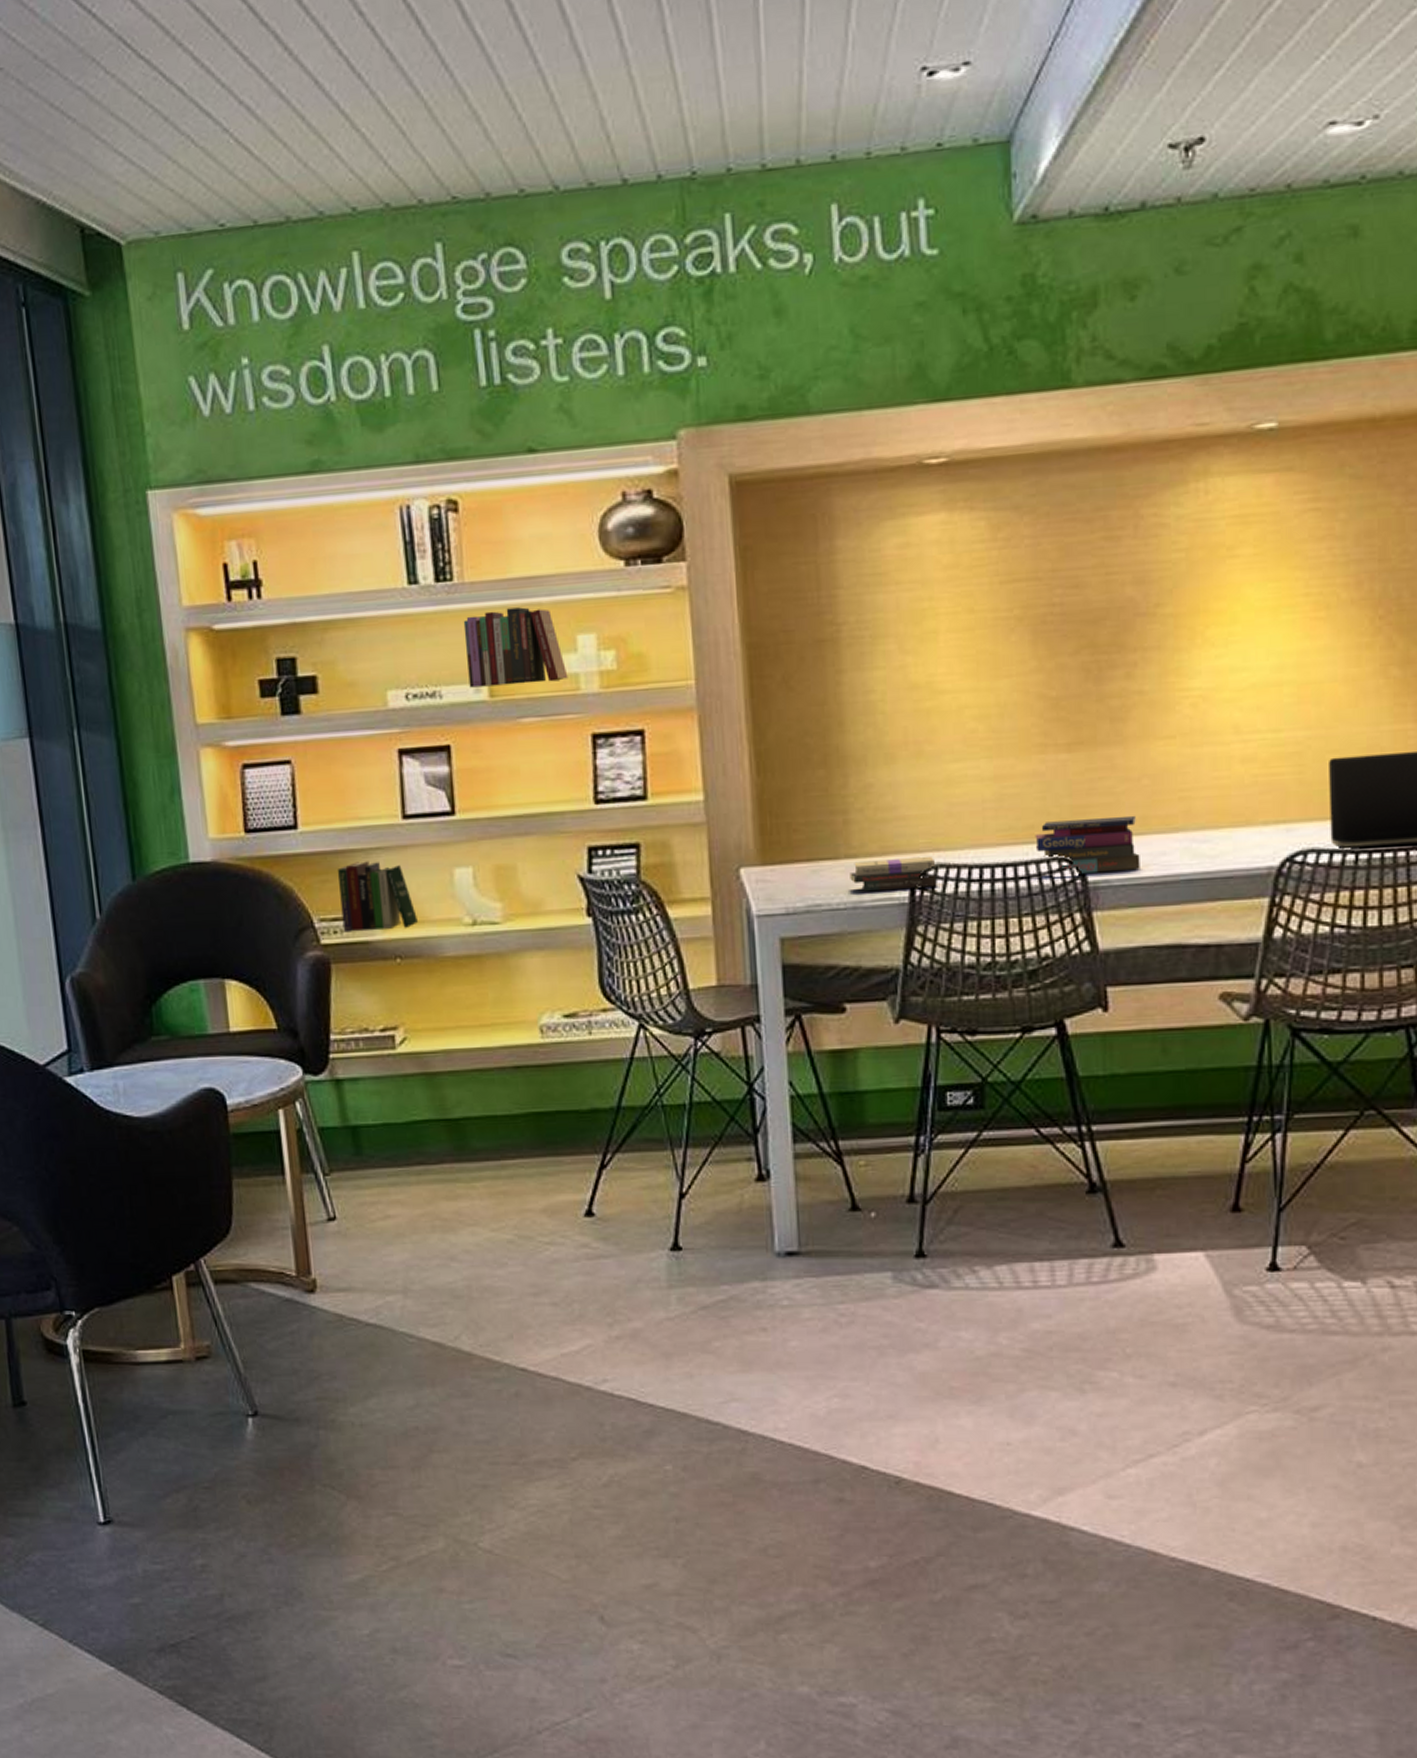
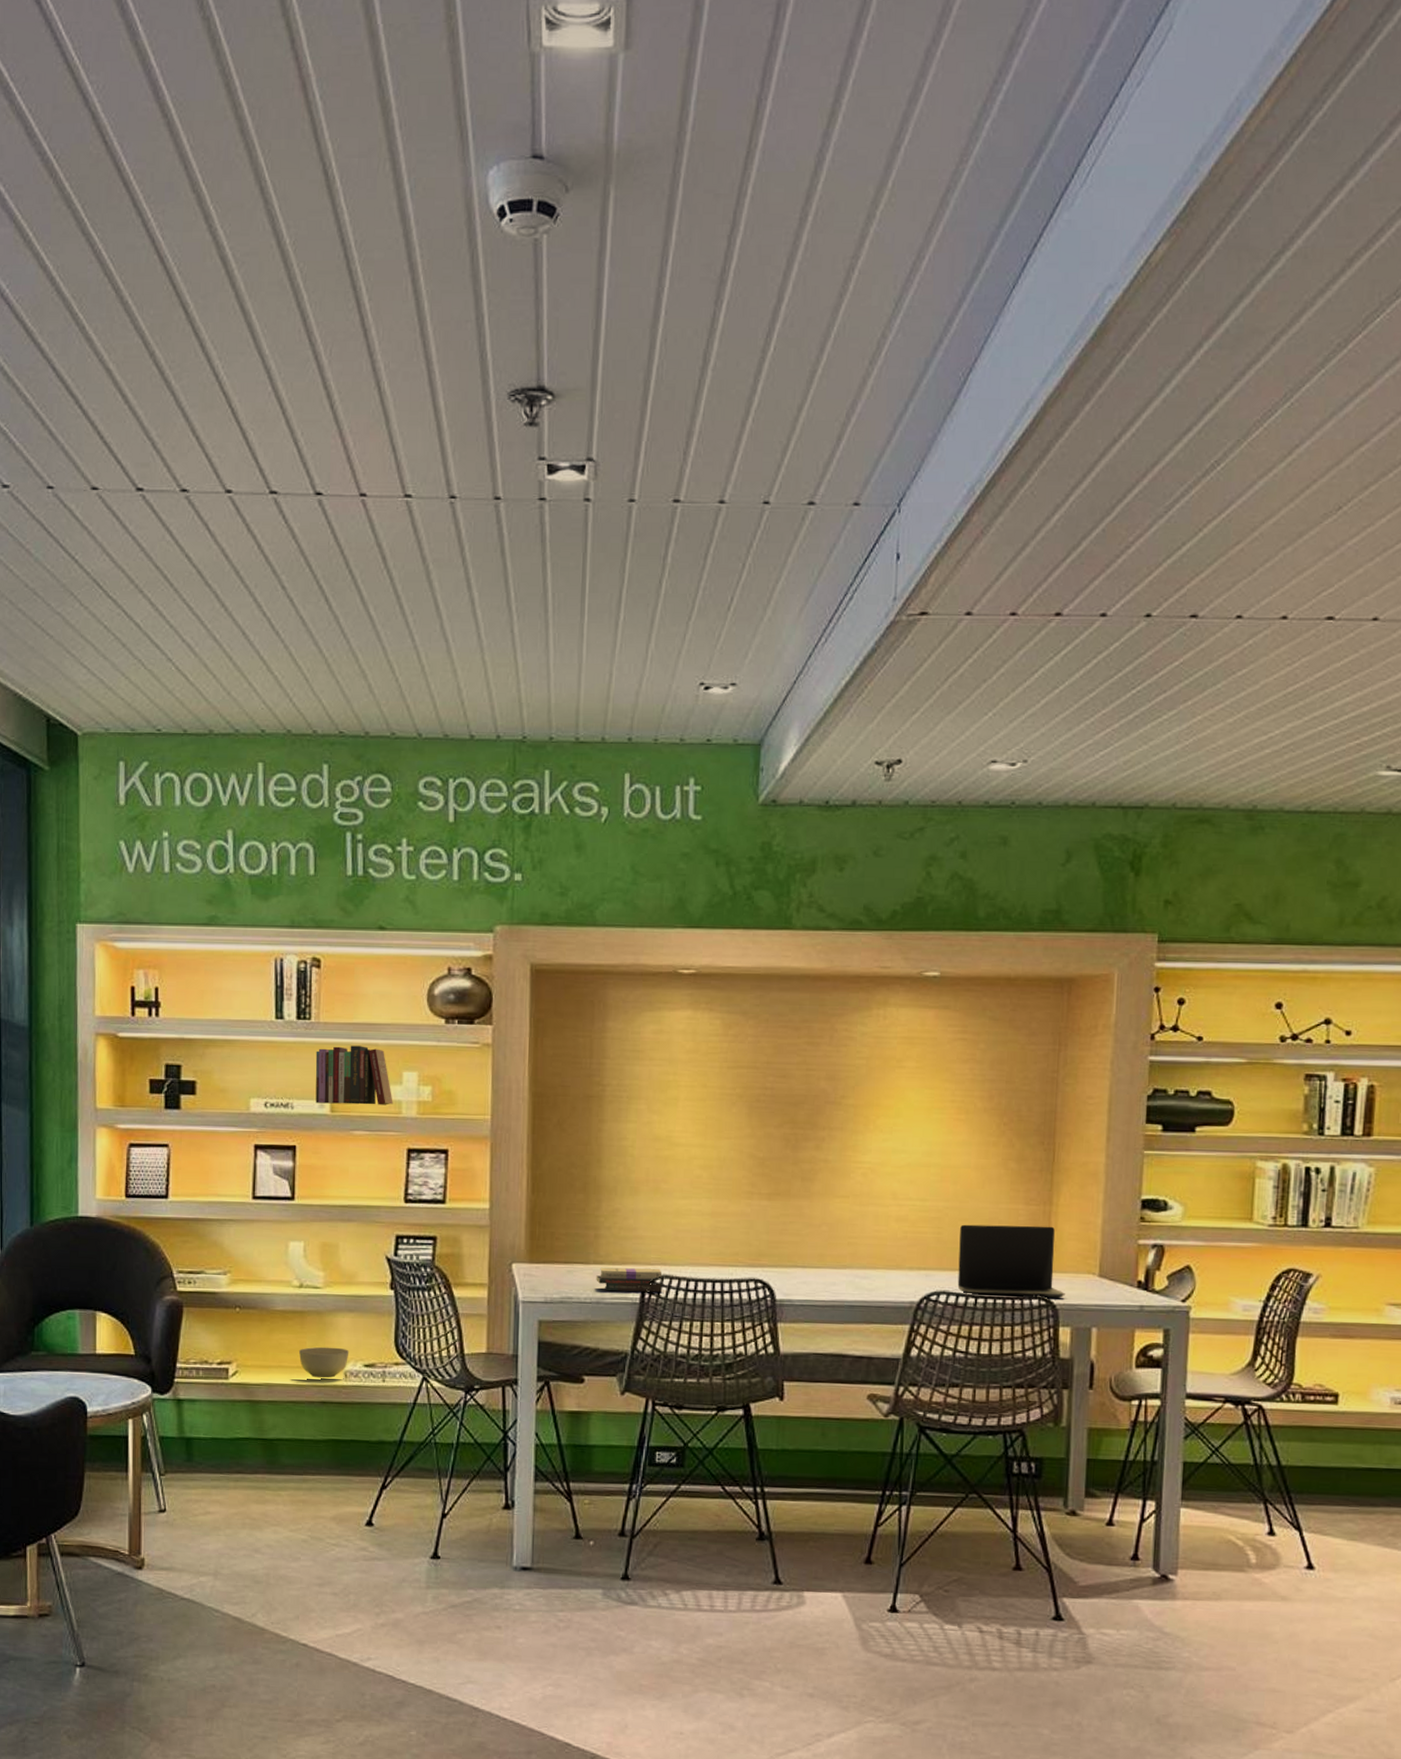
books: present [337,861,419,933] -> none [196,1229,257,1286]
bowl: none [479,996,544,1038] -> present [298,1346,349,1379]
books: present [1035,815,1140,874] -> none [738,1251,816,1295]

